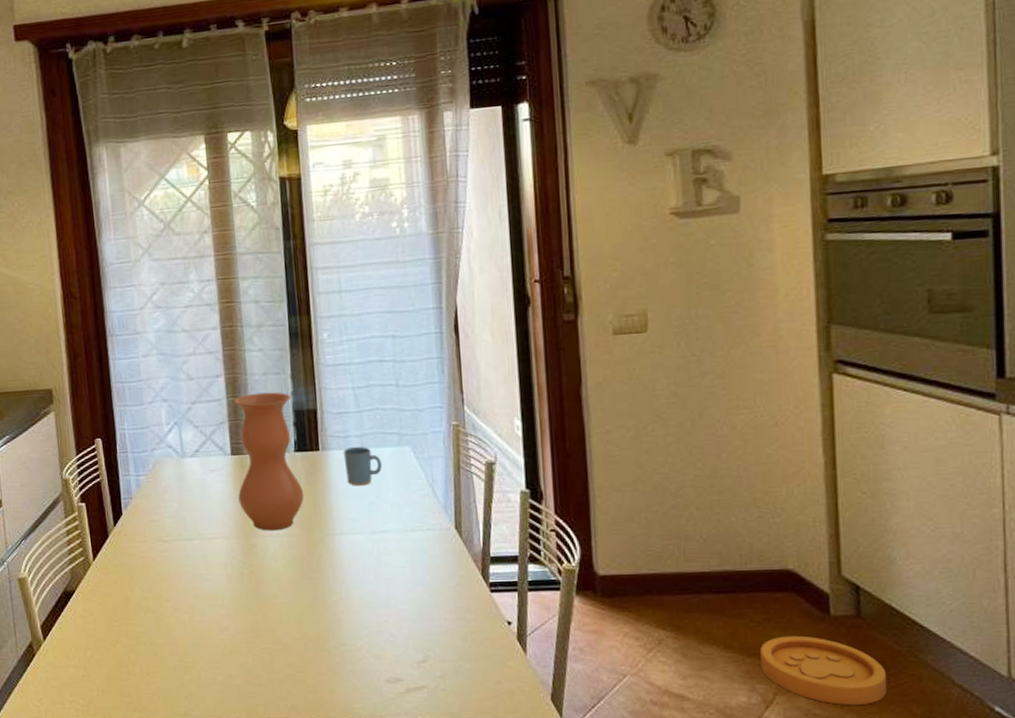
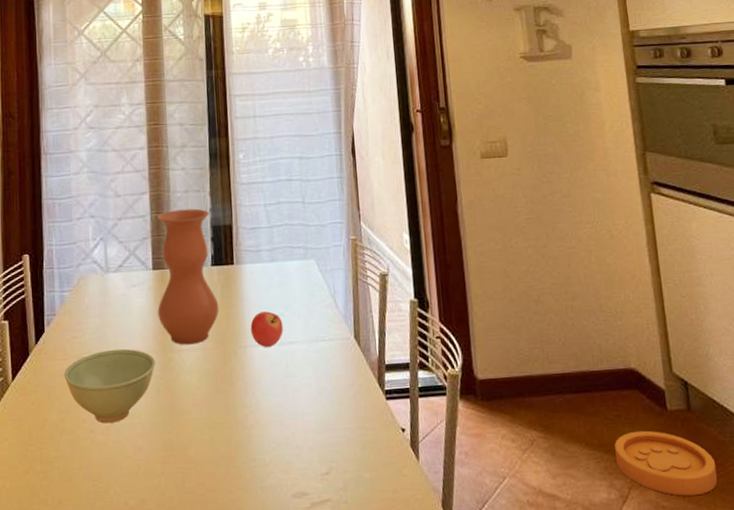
bowl: none [144,533,238,604] -> present [64,348,155,424]
fruit: none [338,499,375,535] -> present [250,311,283,347]
mug: present [343,447,382,486] -> none [255,260,290,298]

